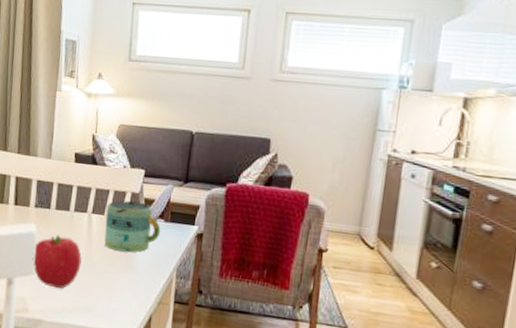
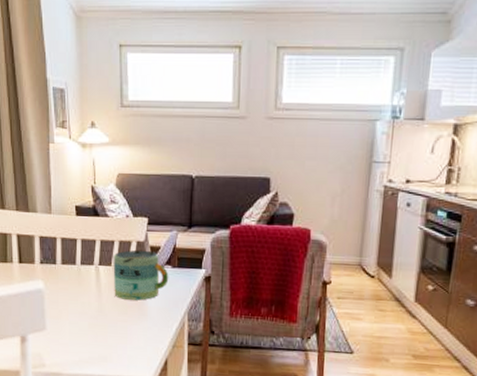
fruit: present [32,235,82,289] -> none [43,289,93,342]

